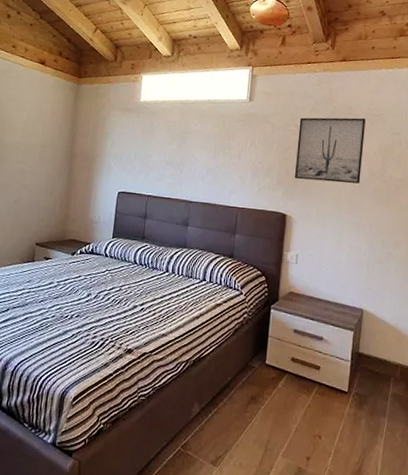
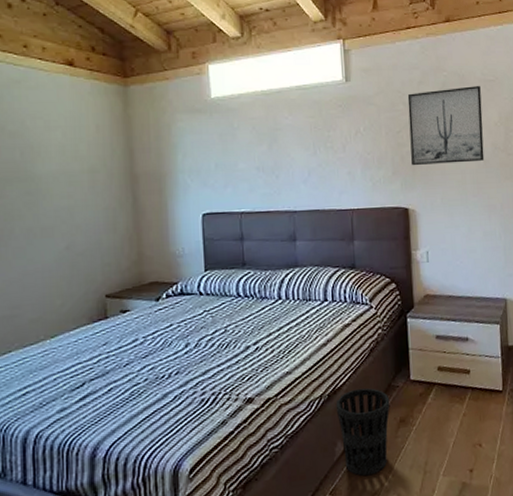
wastebasket: none [198,361,245,440] -> present [335,388,390,476]

